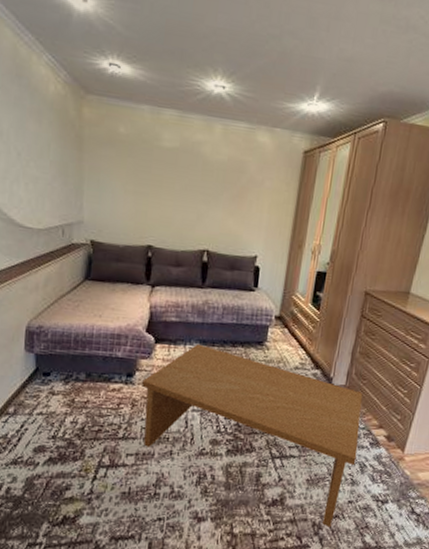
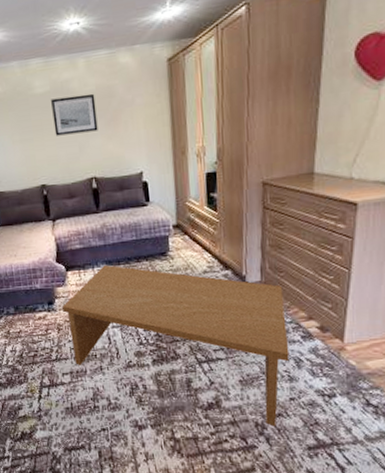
wall art: none [174,157,225,203] -> present [51,93,98,136]

